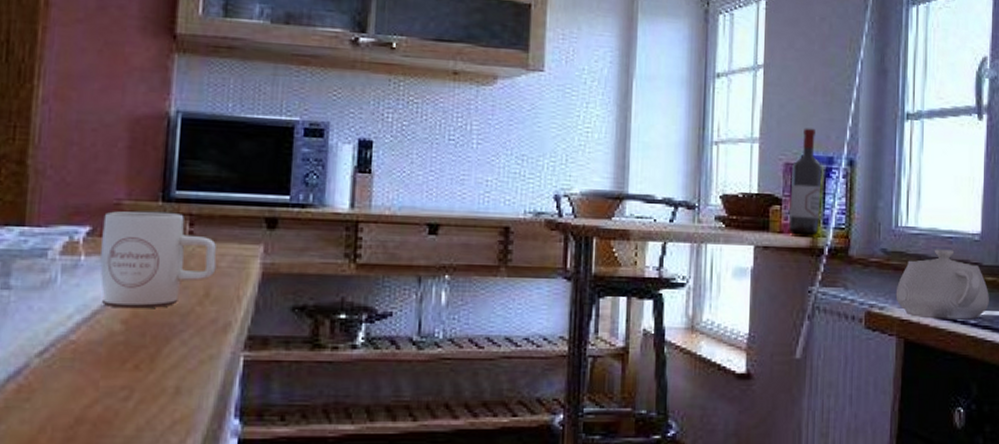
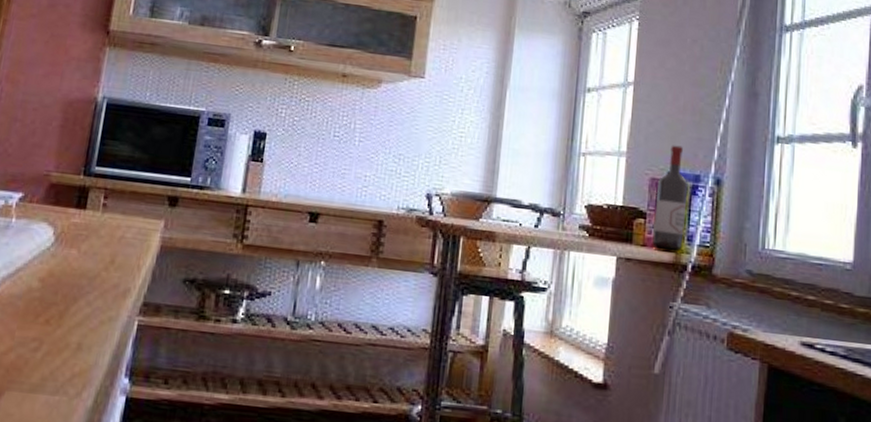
mug: present [100,210,217,309] -> none [25,181,125,270]
teapot: present [895,249,989,321] -> none [760,275,861,352]

